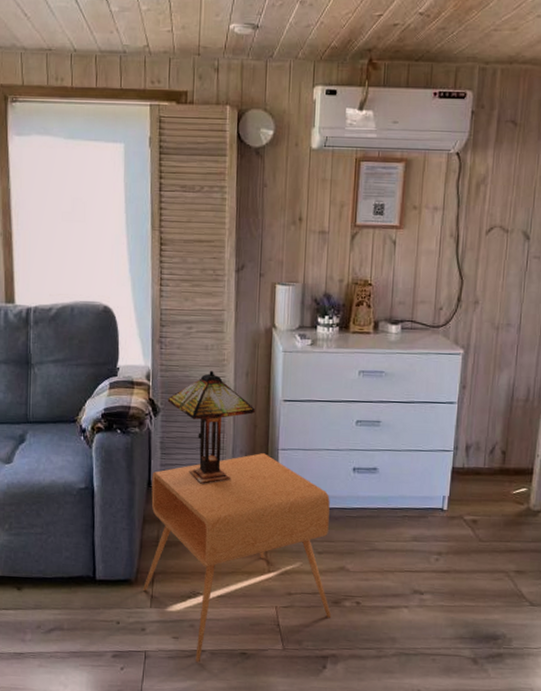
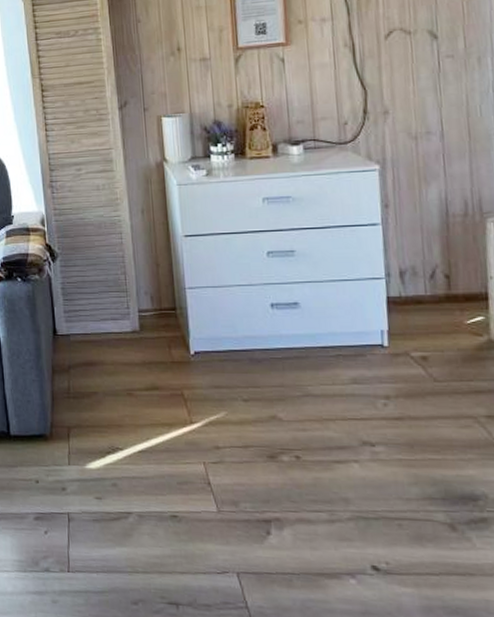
side table: present [143,453,332,662] -> none [56,293,269,526]
table lamp: present [167,371,256,484] -> none [64,211,157,330]

